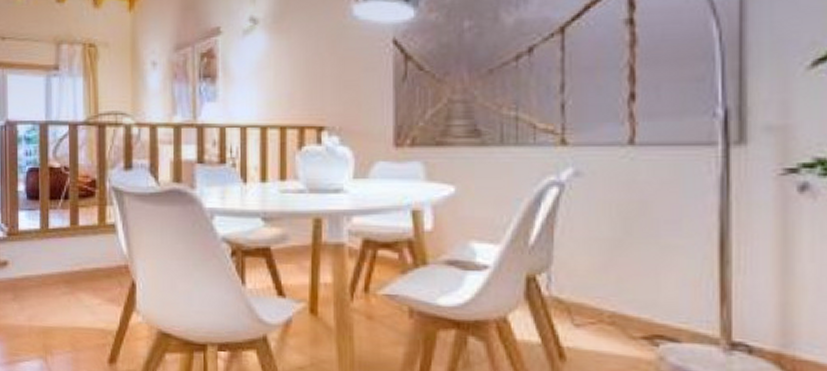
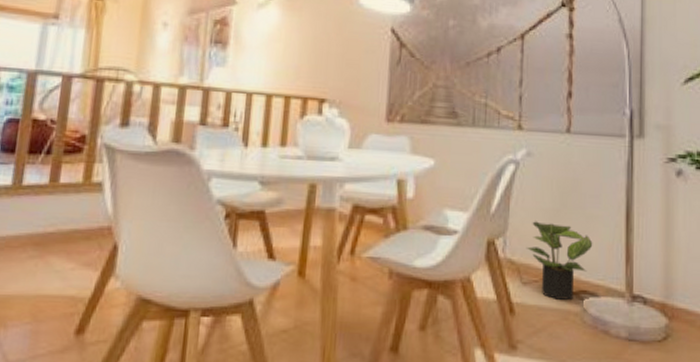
potted plant: none [577,253,671,346] -> present [526,221,593,300]

